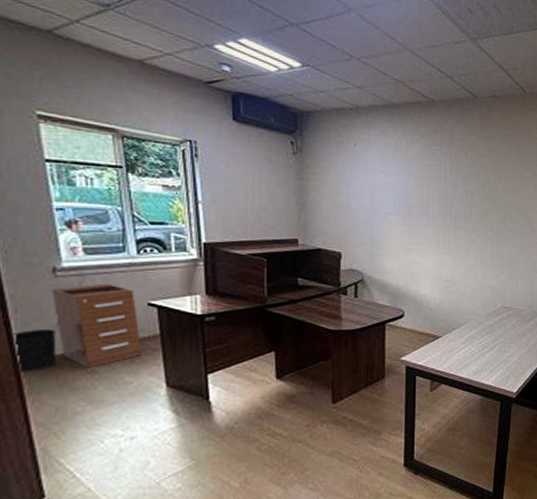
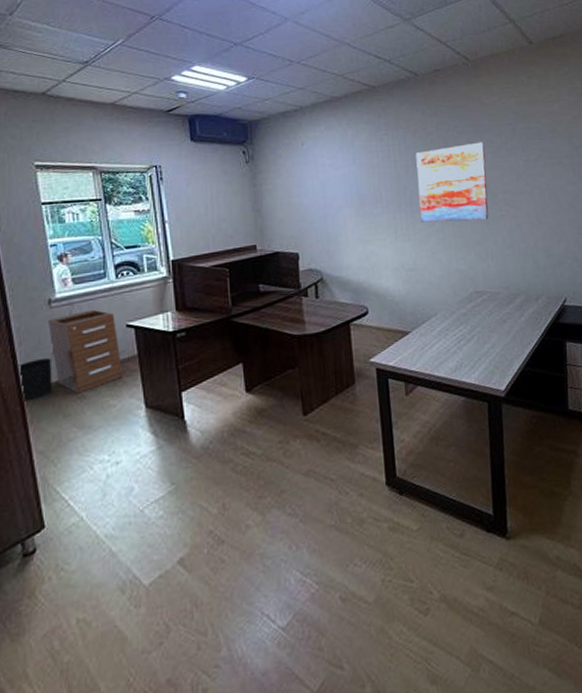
wall art: none [463,172,529,245] -> present [415,142,489,223]

